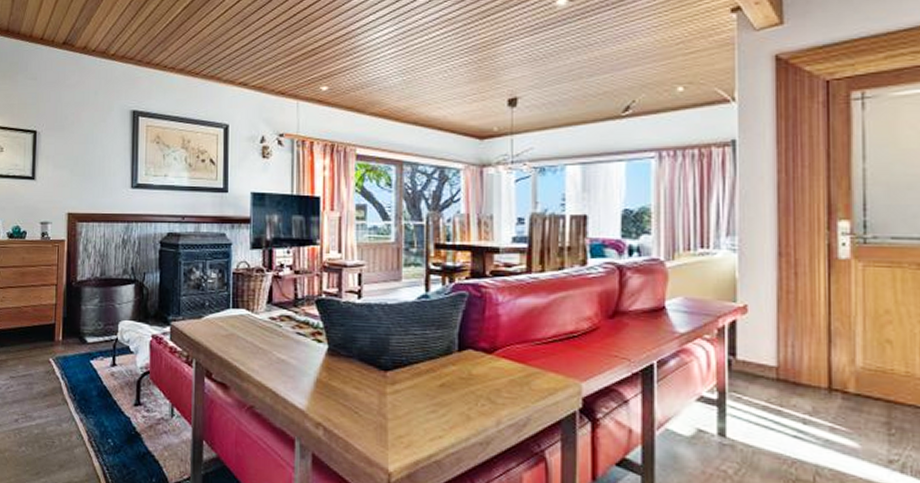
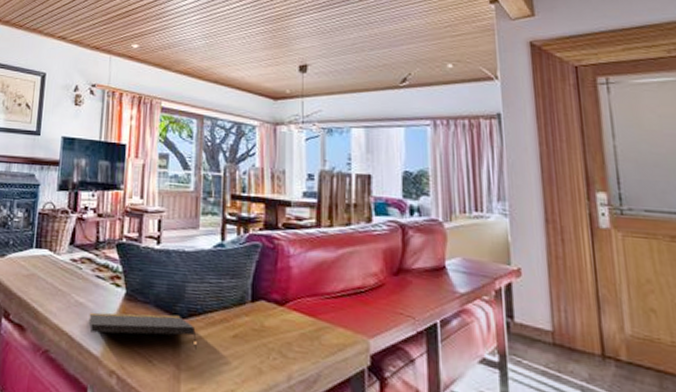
notepad: none [292,367,403,400] -> present [88,312,197,350]

